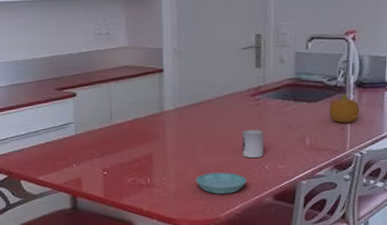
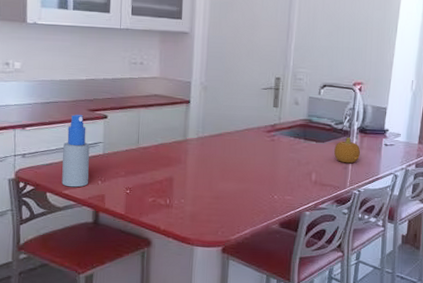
spray bottle: none [32,94,63,173] -> present [62,114,90,187]
saucer: present [195,172,246,194] -> none [211,198,257,219]
cup: present [242,129,264,158] -> none [255,162,276,188]

